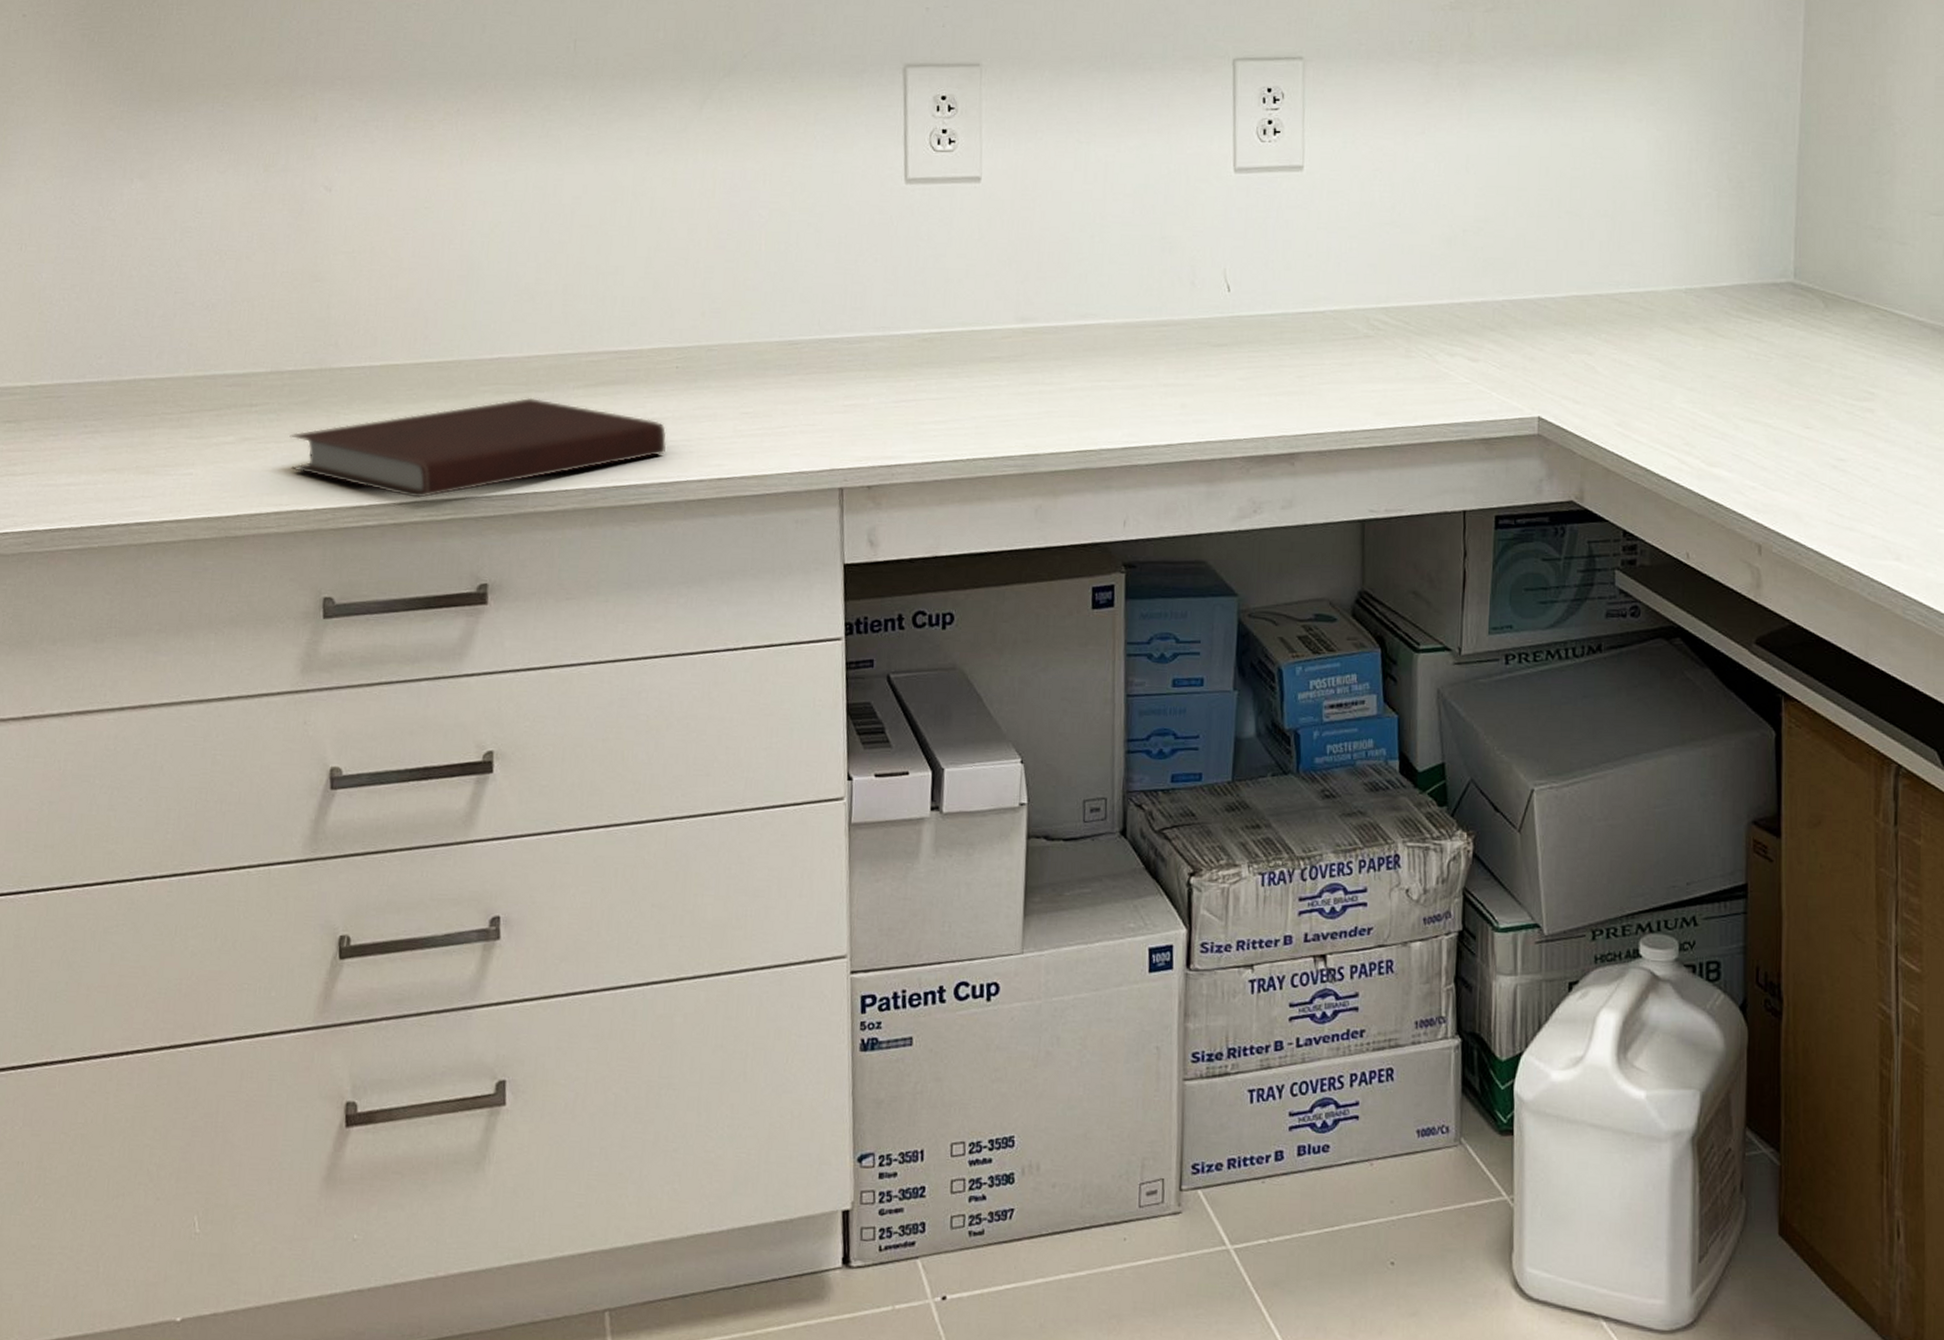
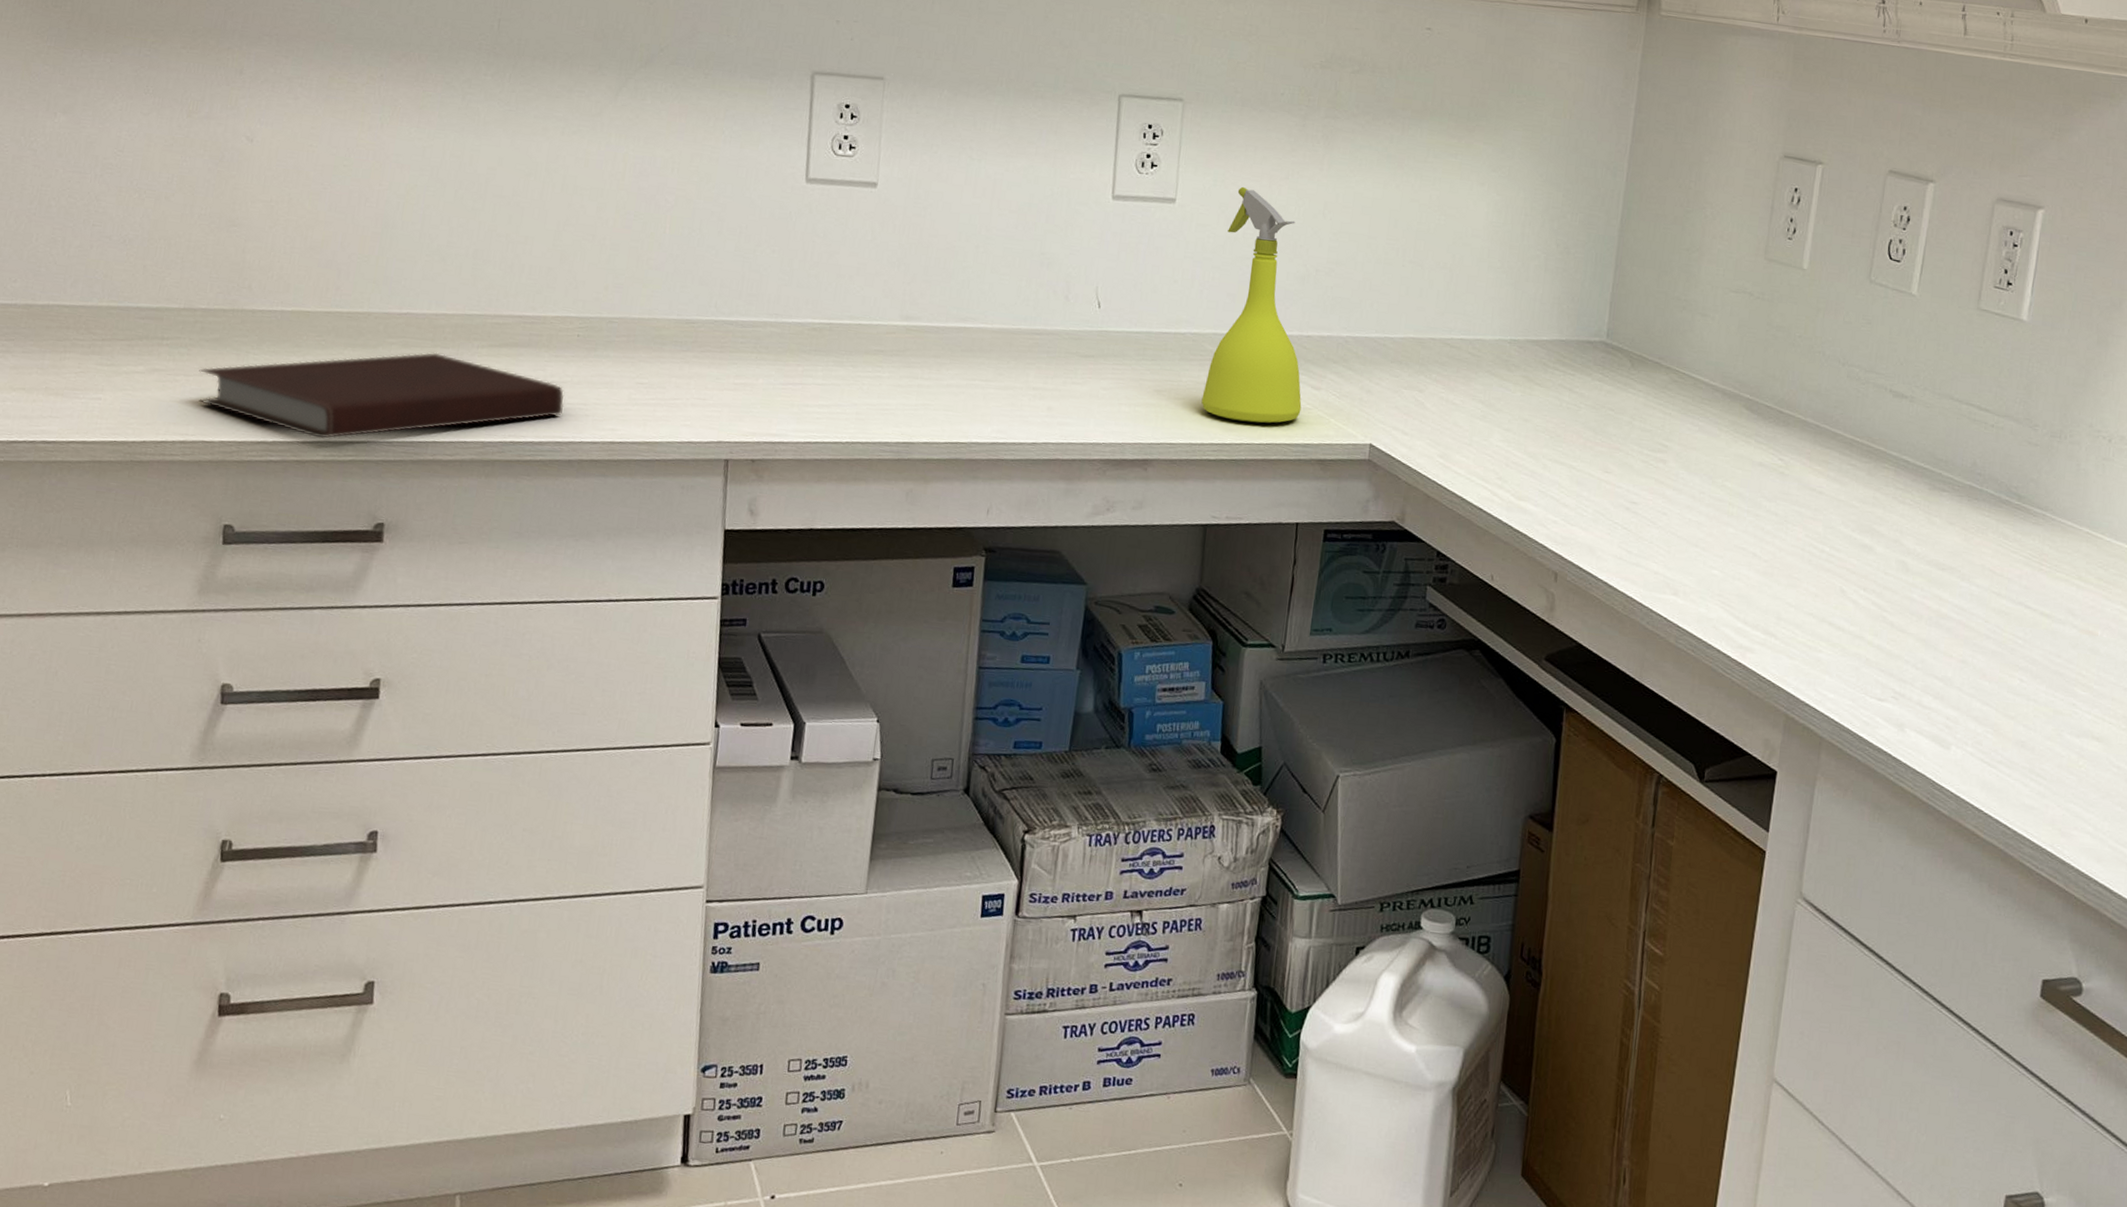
spray bottle: none [1348,146,1459,404] -> present [1201,186,1302,424]

